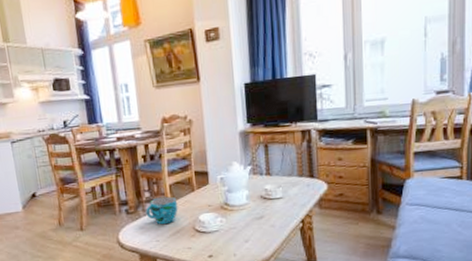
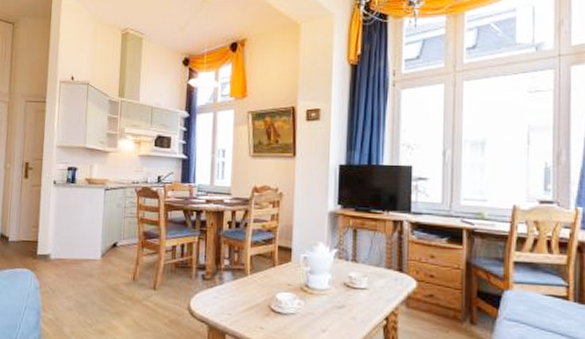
cup: present [145,196,178,225] -> none [222,267,256,298]

